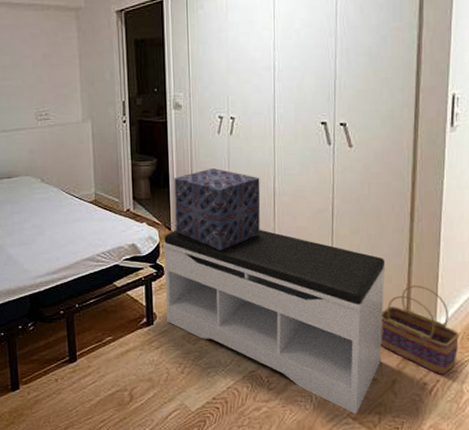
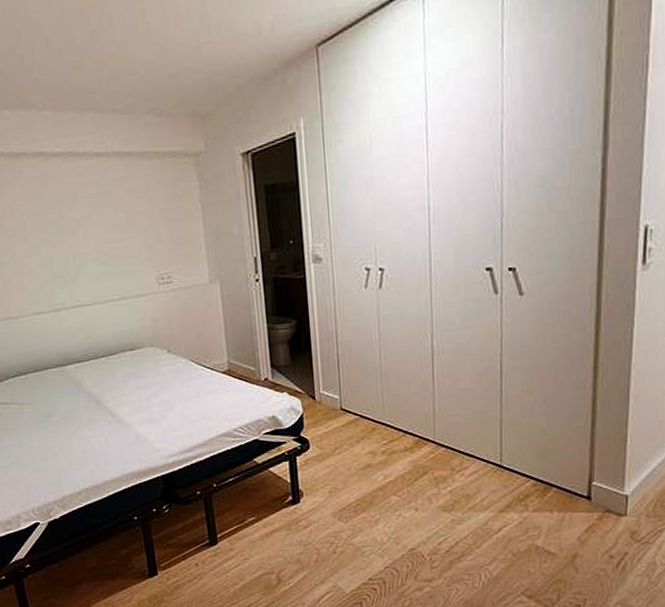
bench: present [163,229,386,415] -> none [306,393,564,593]
decorative box: present [174,167,261,250] -> none [317,327,417,419]
basket: present [381,285,460,375] -> none [559,449,653,547]

